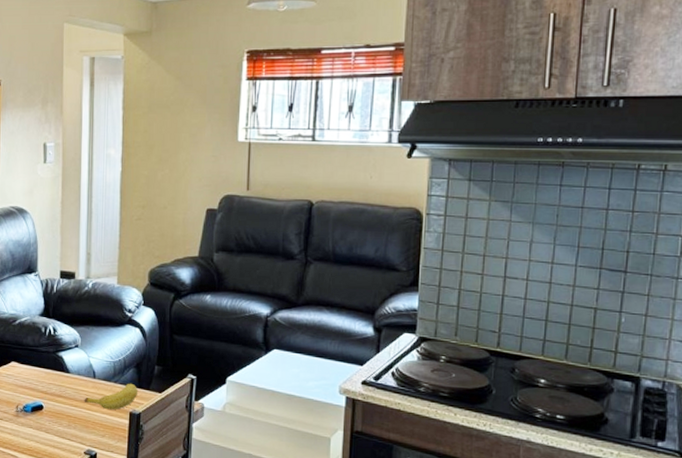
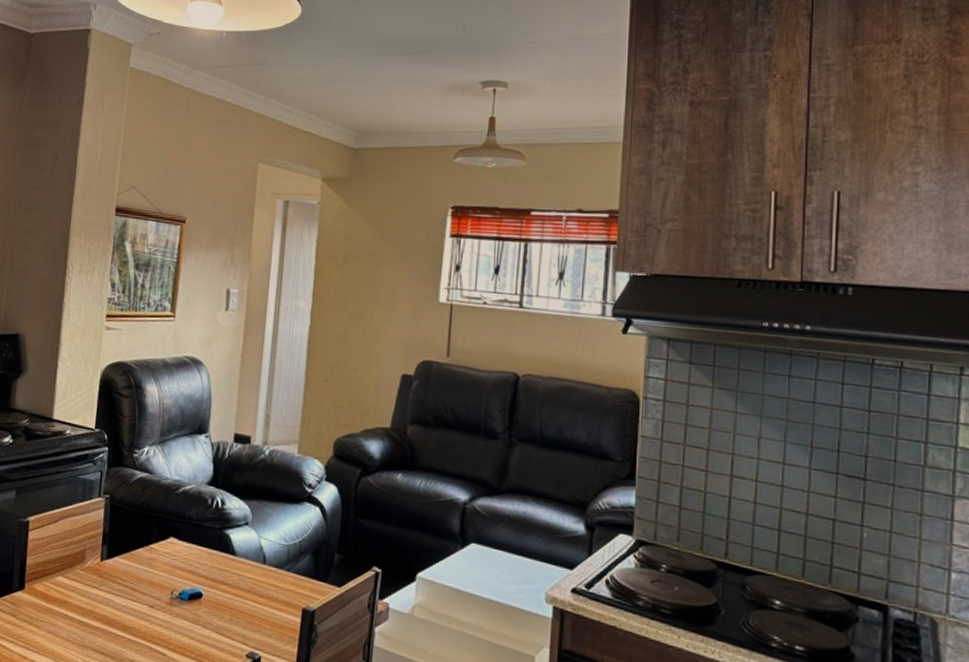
banana: present [84,383,137,410] -> none [250,572,313,604]

